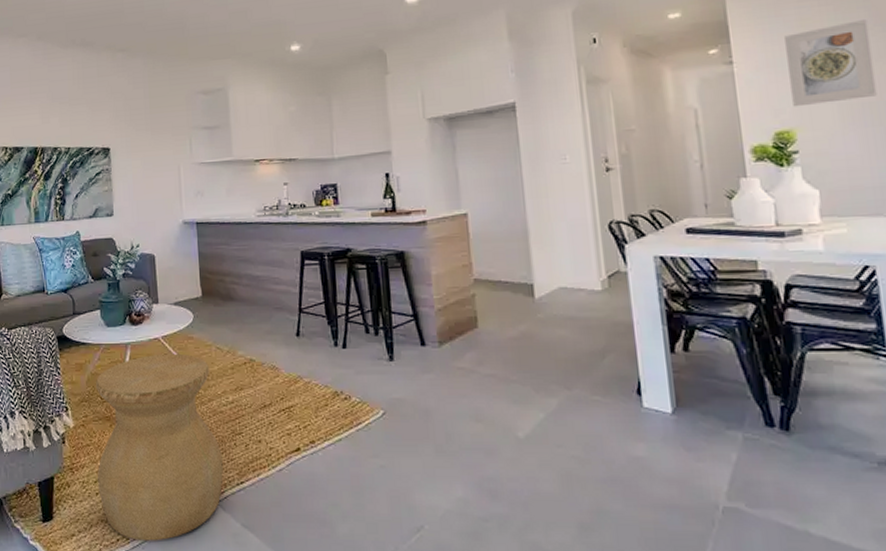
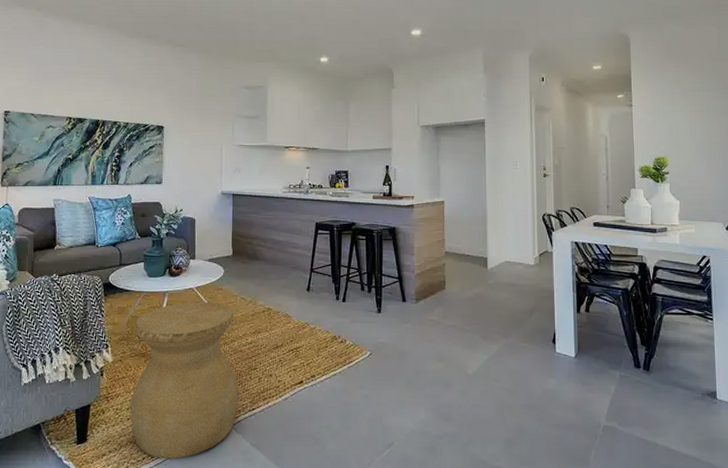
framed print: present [784,20,877,107] -> none [666,85,719,141]

